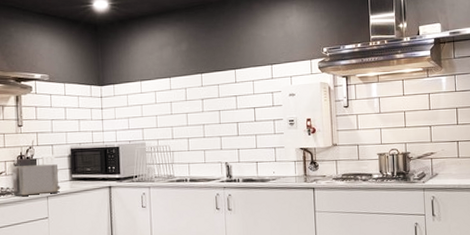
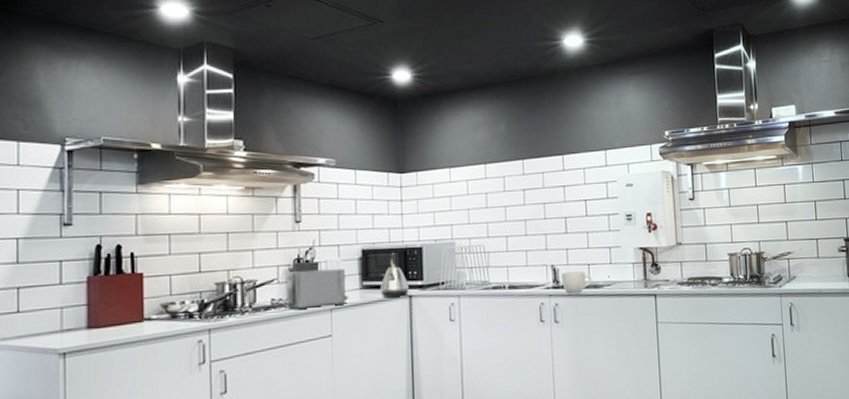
kettle: none [86,151,110,188] -> present [380,253,410,298]
cup: none [234,168,260,187] -> present [561,271,592,295]

